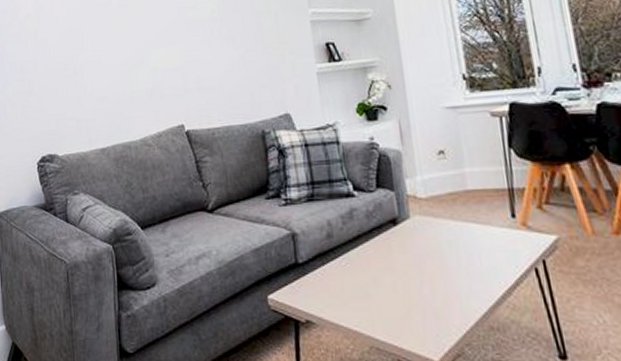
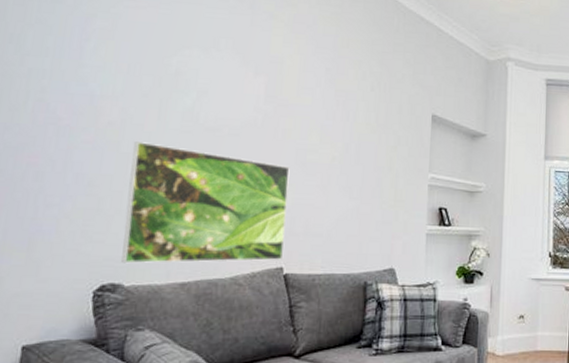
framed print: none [47,26,183,136] -> present [121,141,290,264]

